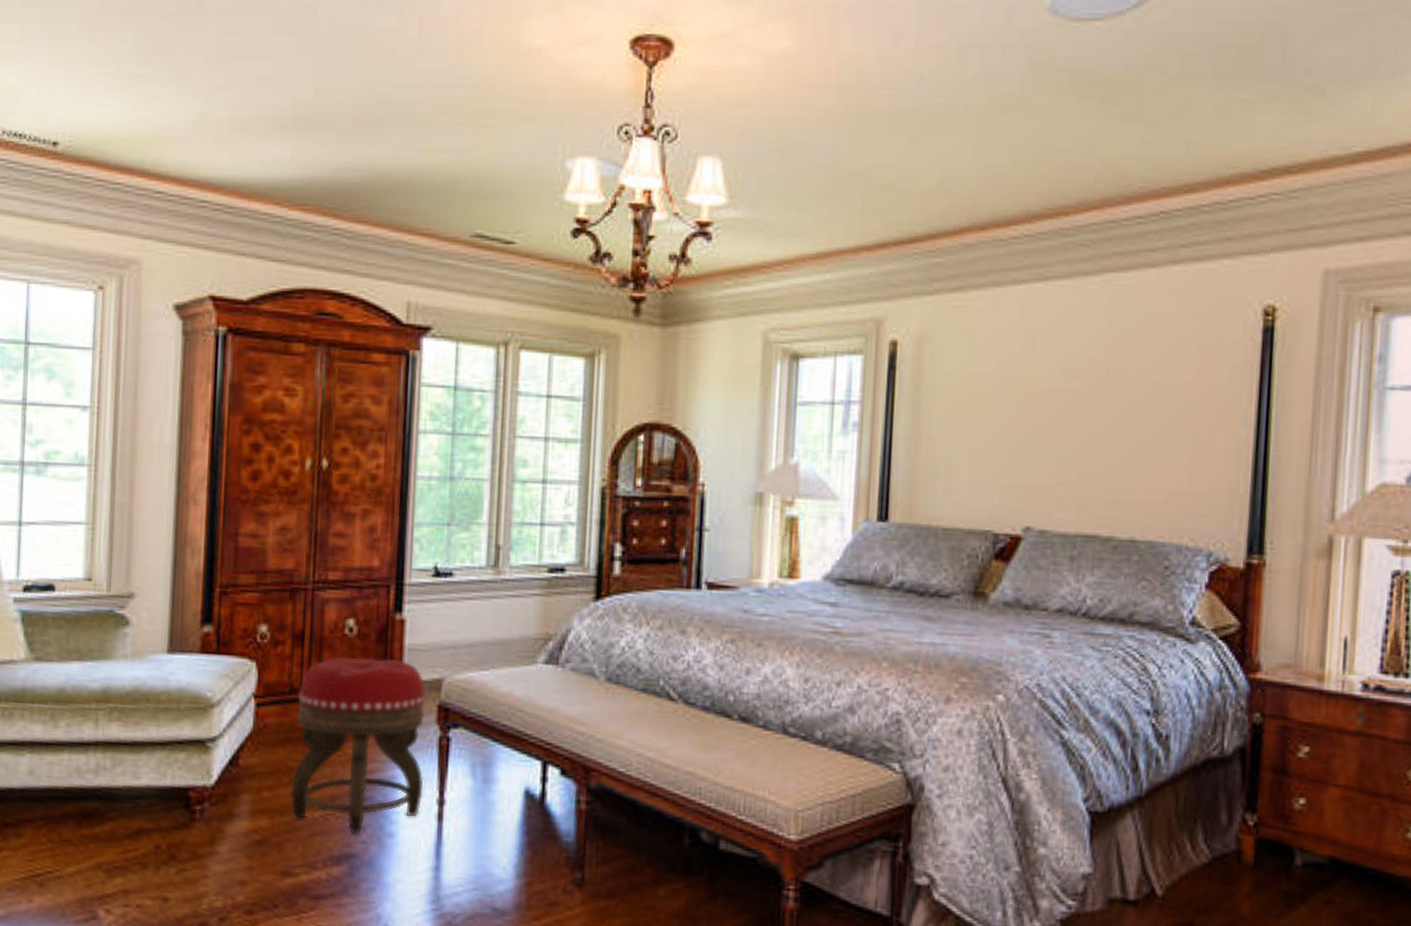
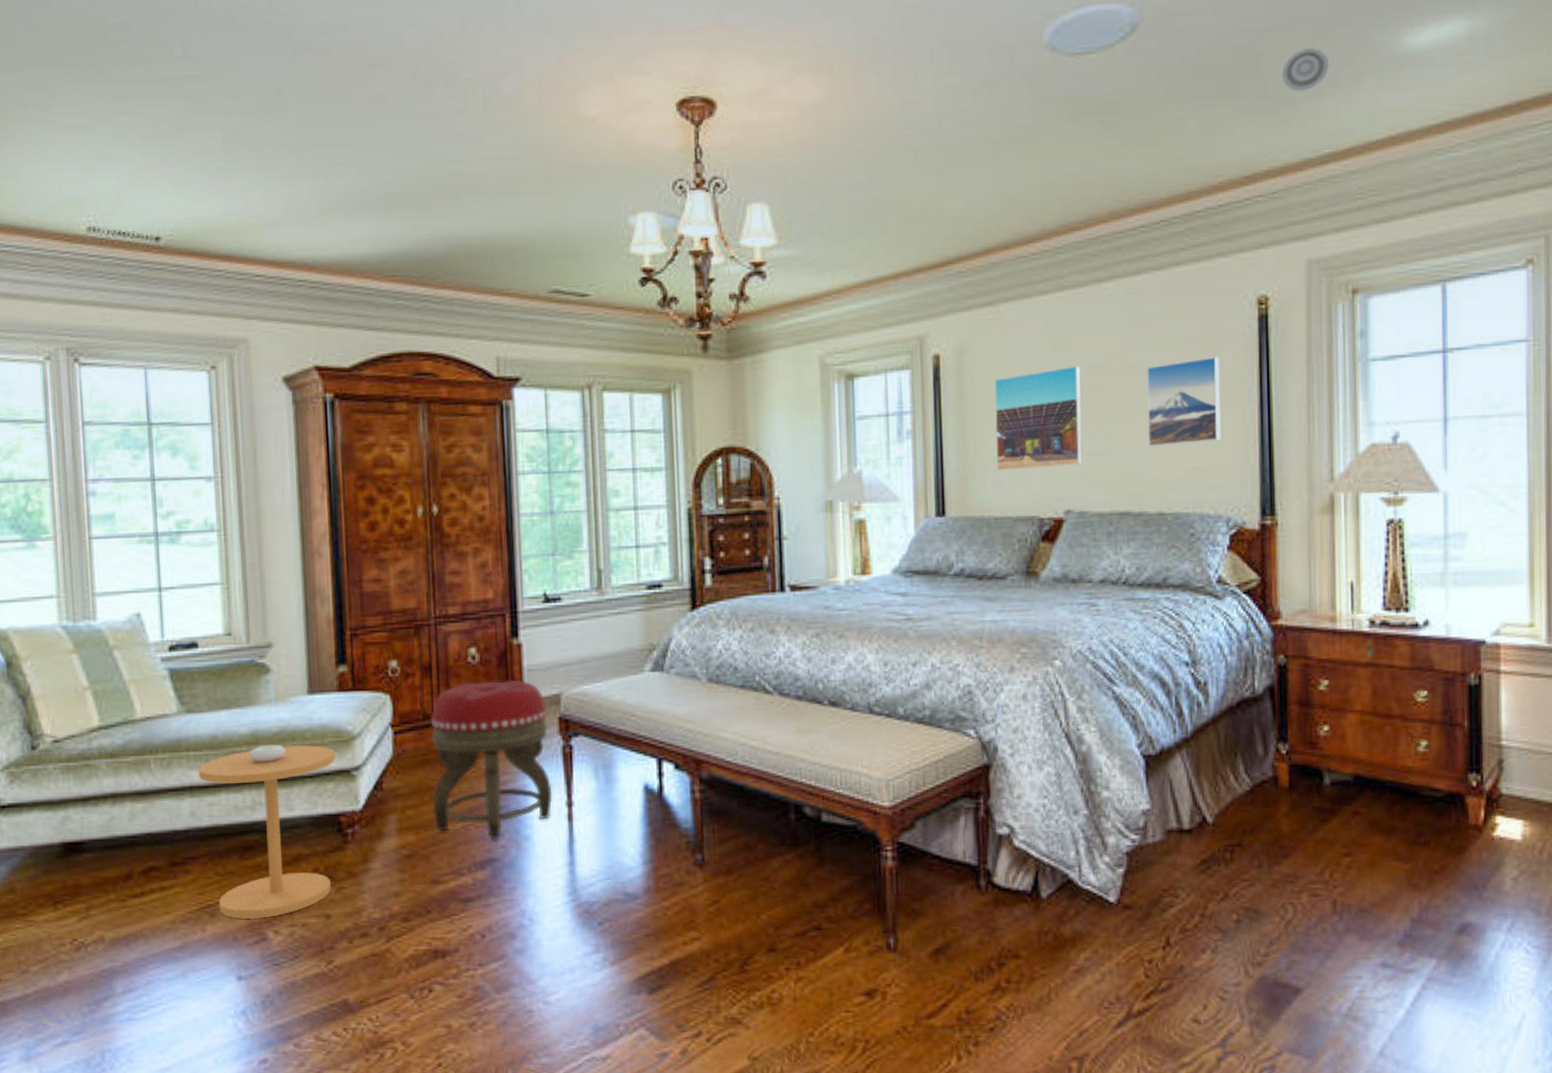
side table: none [42,704,191,894] -> present [199,744,335,919]
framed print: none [951,366,1055,478] -> present [994,365,1083,471]
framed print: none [1124,369,1214,465] -> present [1146,357,1221,447]
smoke detector: none [1312,33,1368,80] -> present [1281,48,1329,91]

